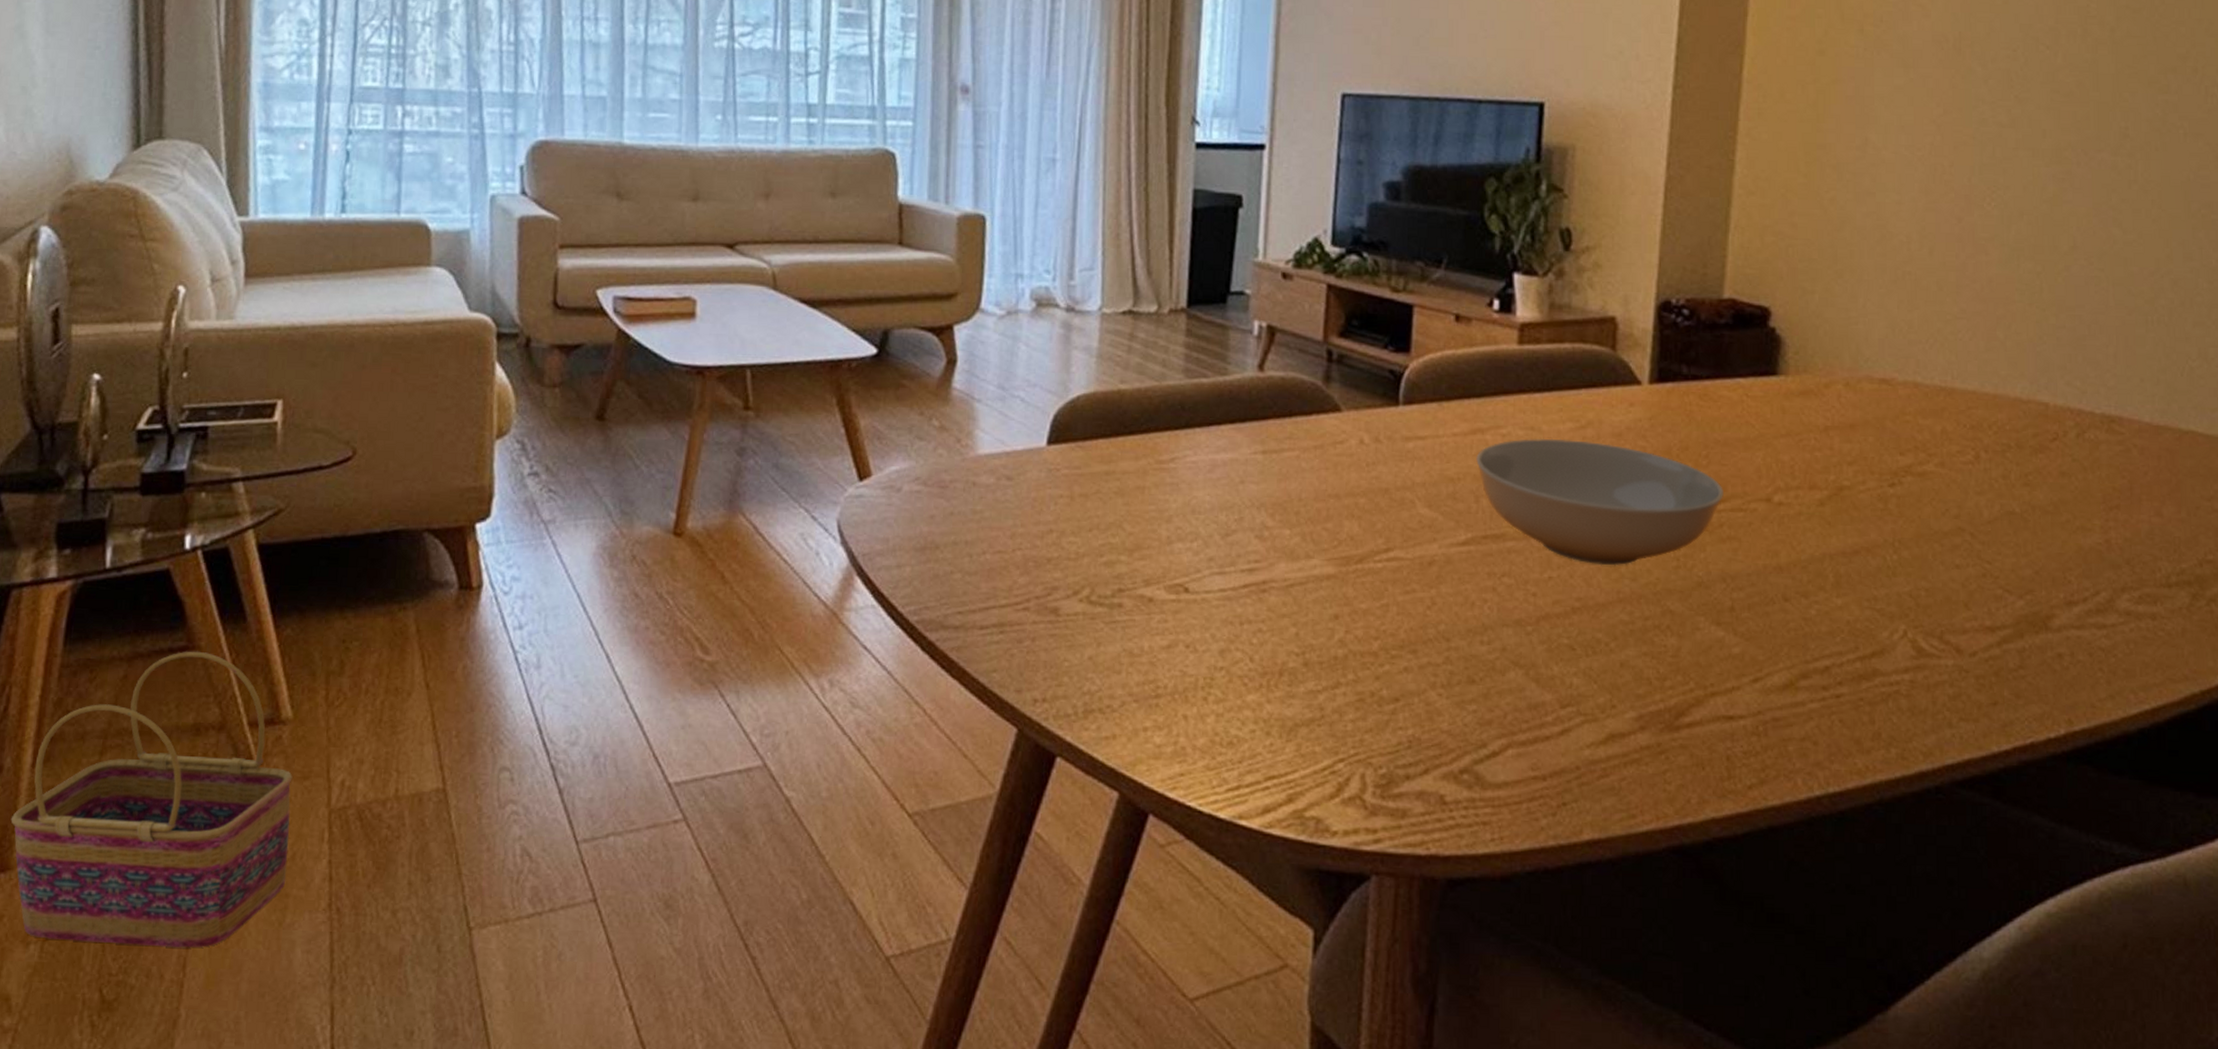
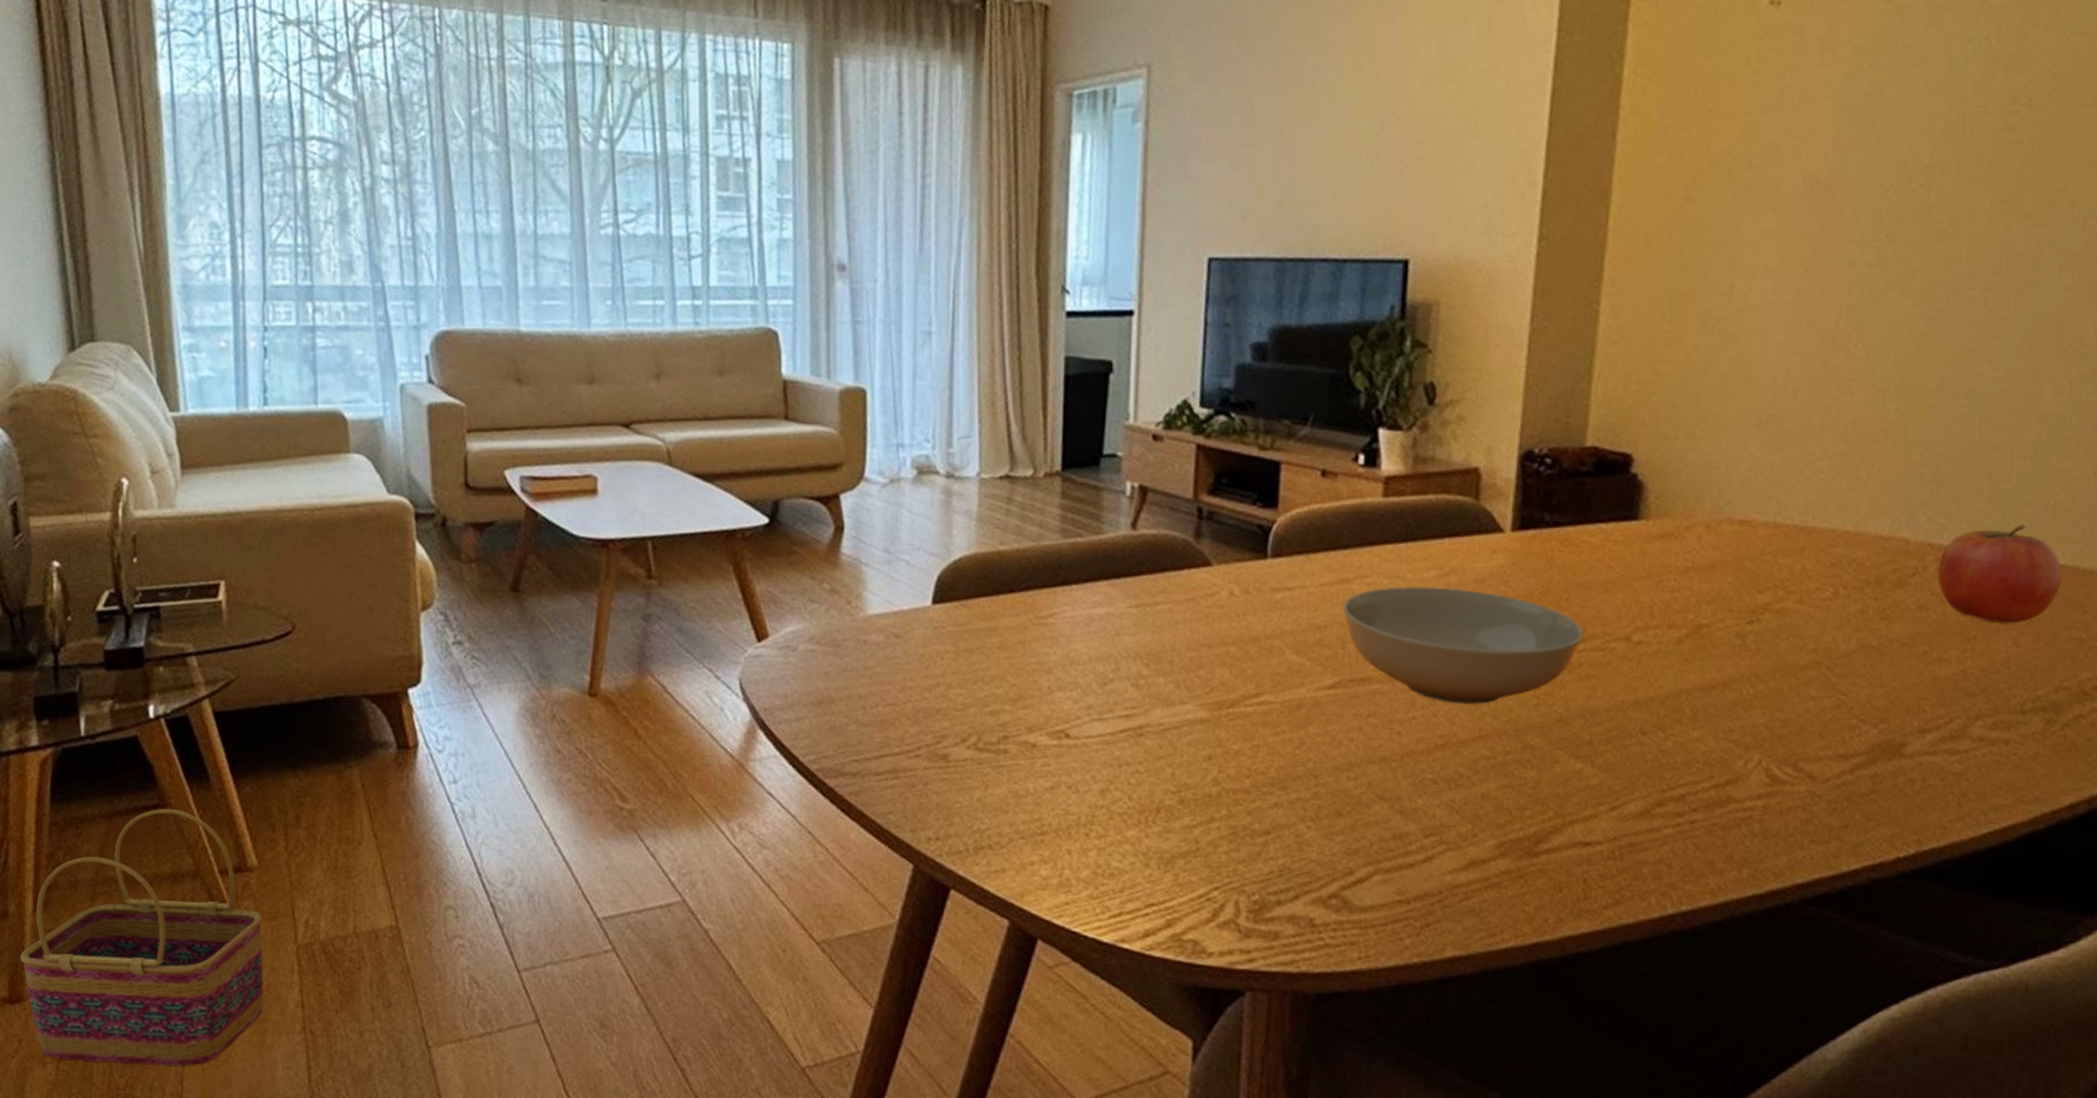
fruit: none [2077,391,2201,492] -> present [1937,524,2061,623]

